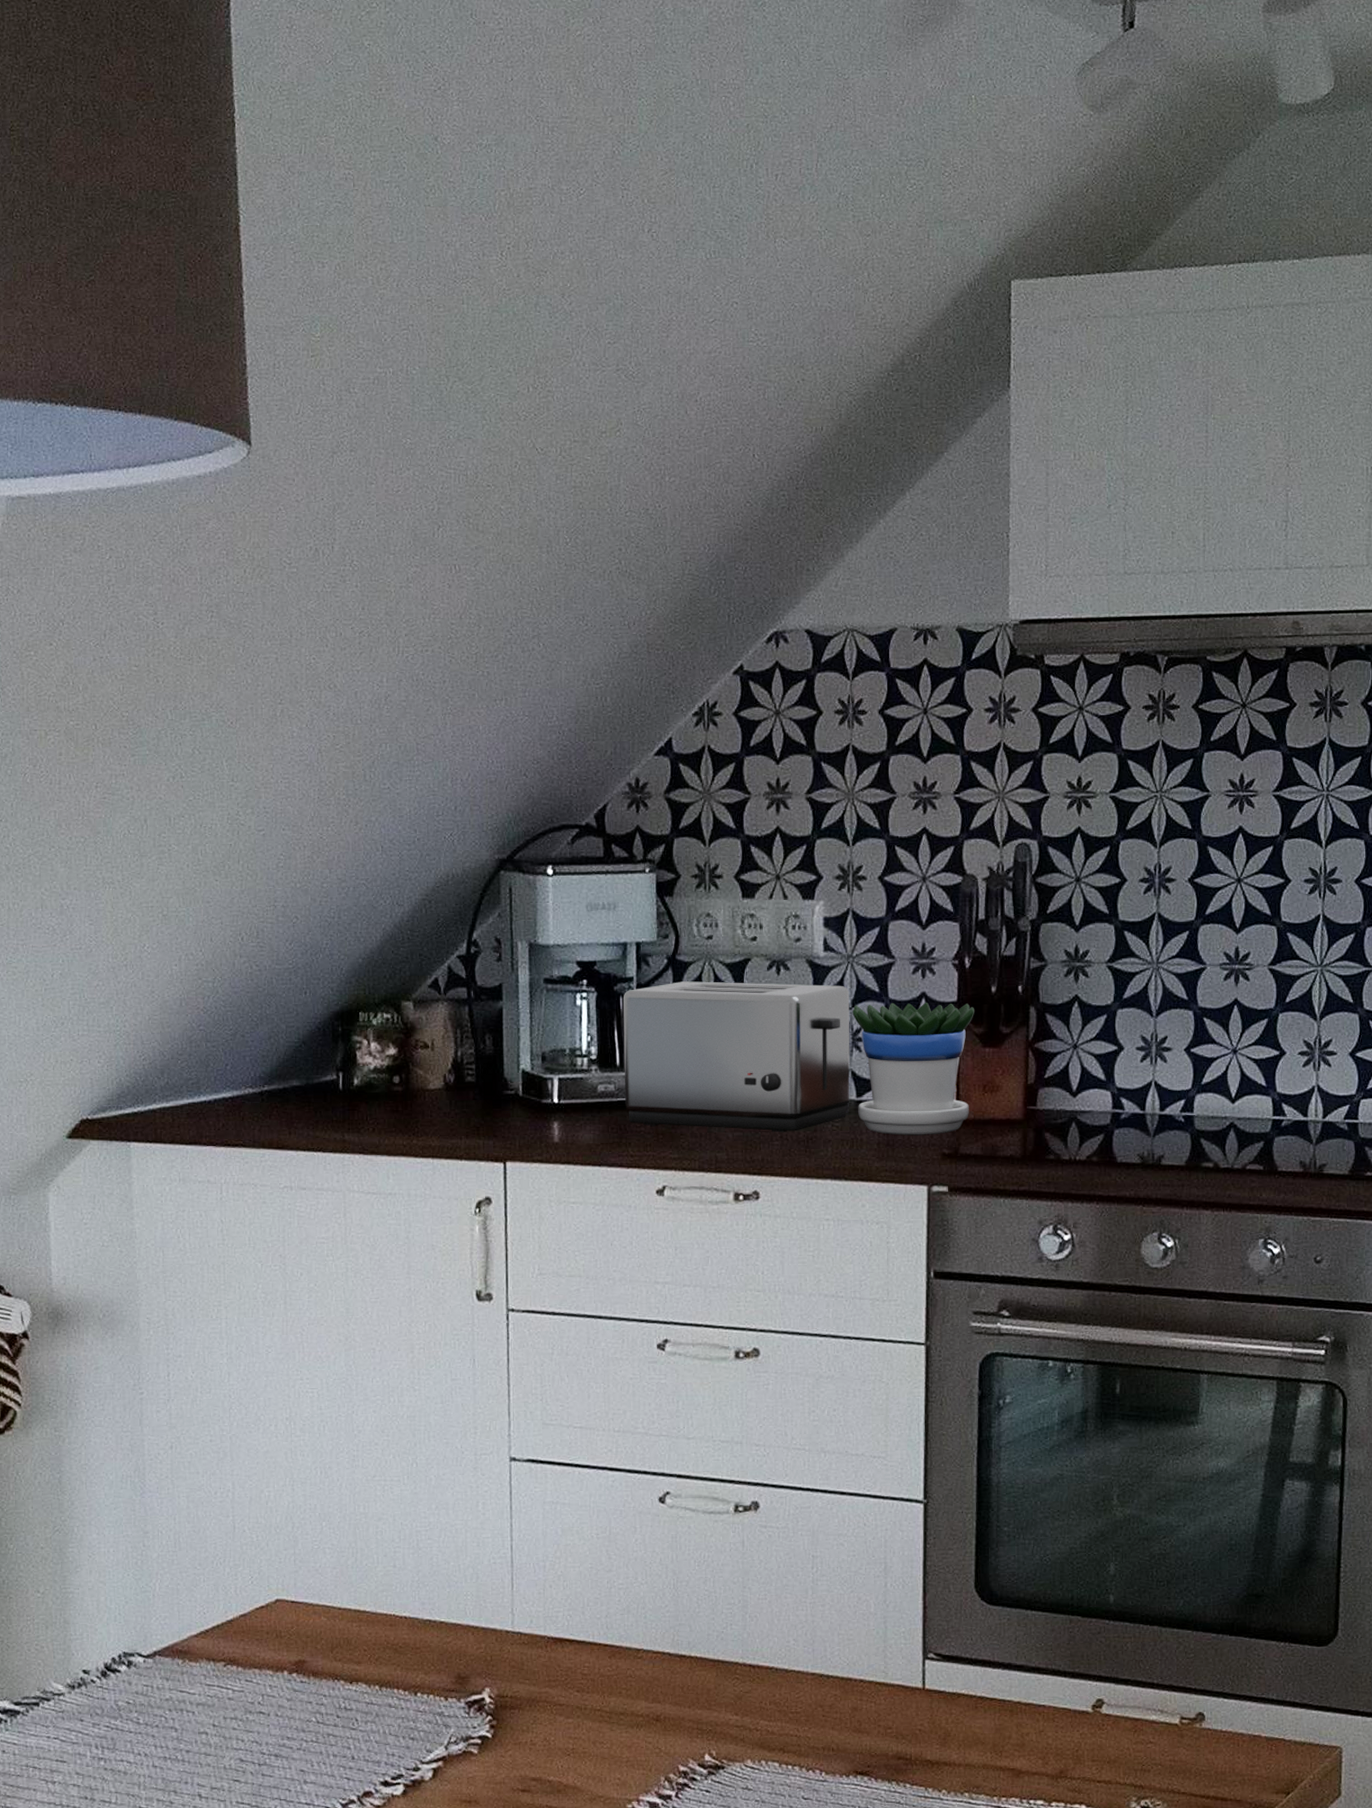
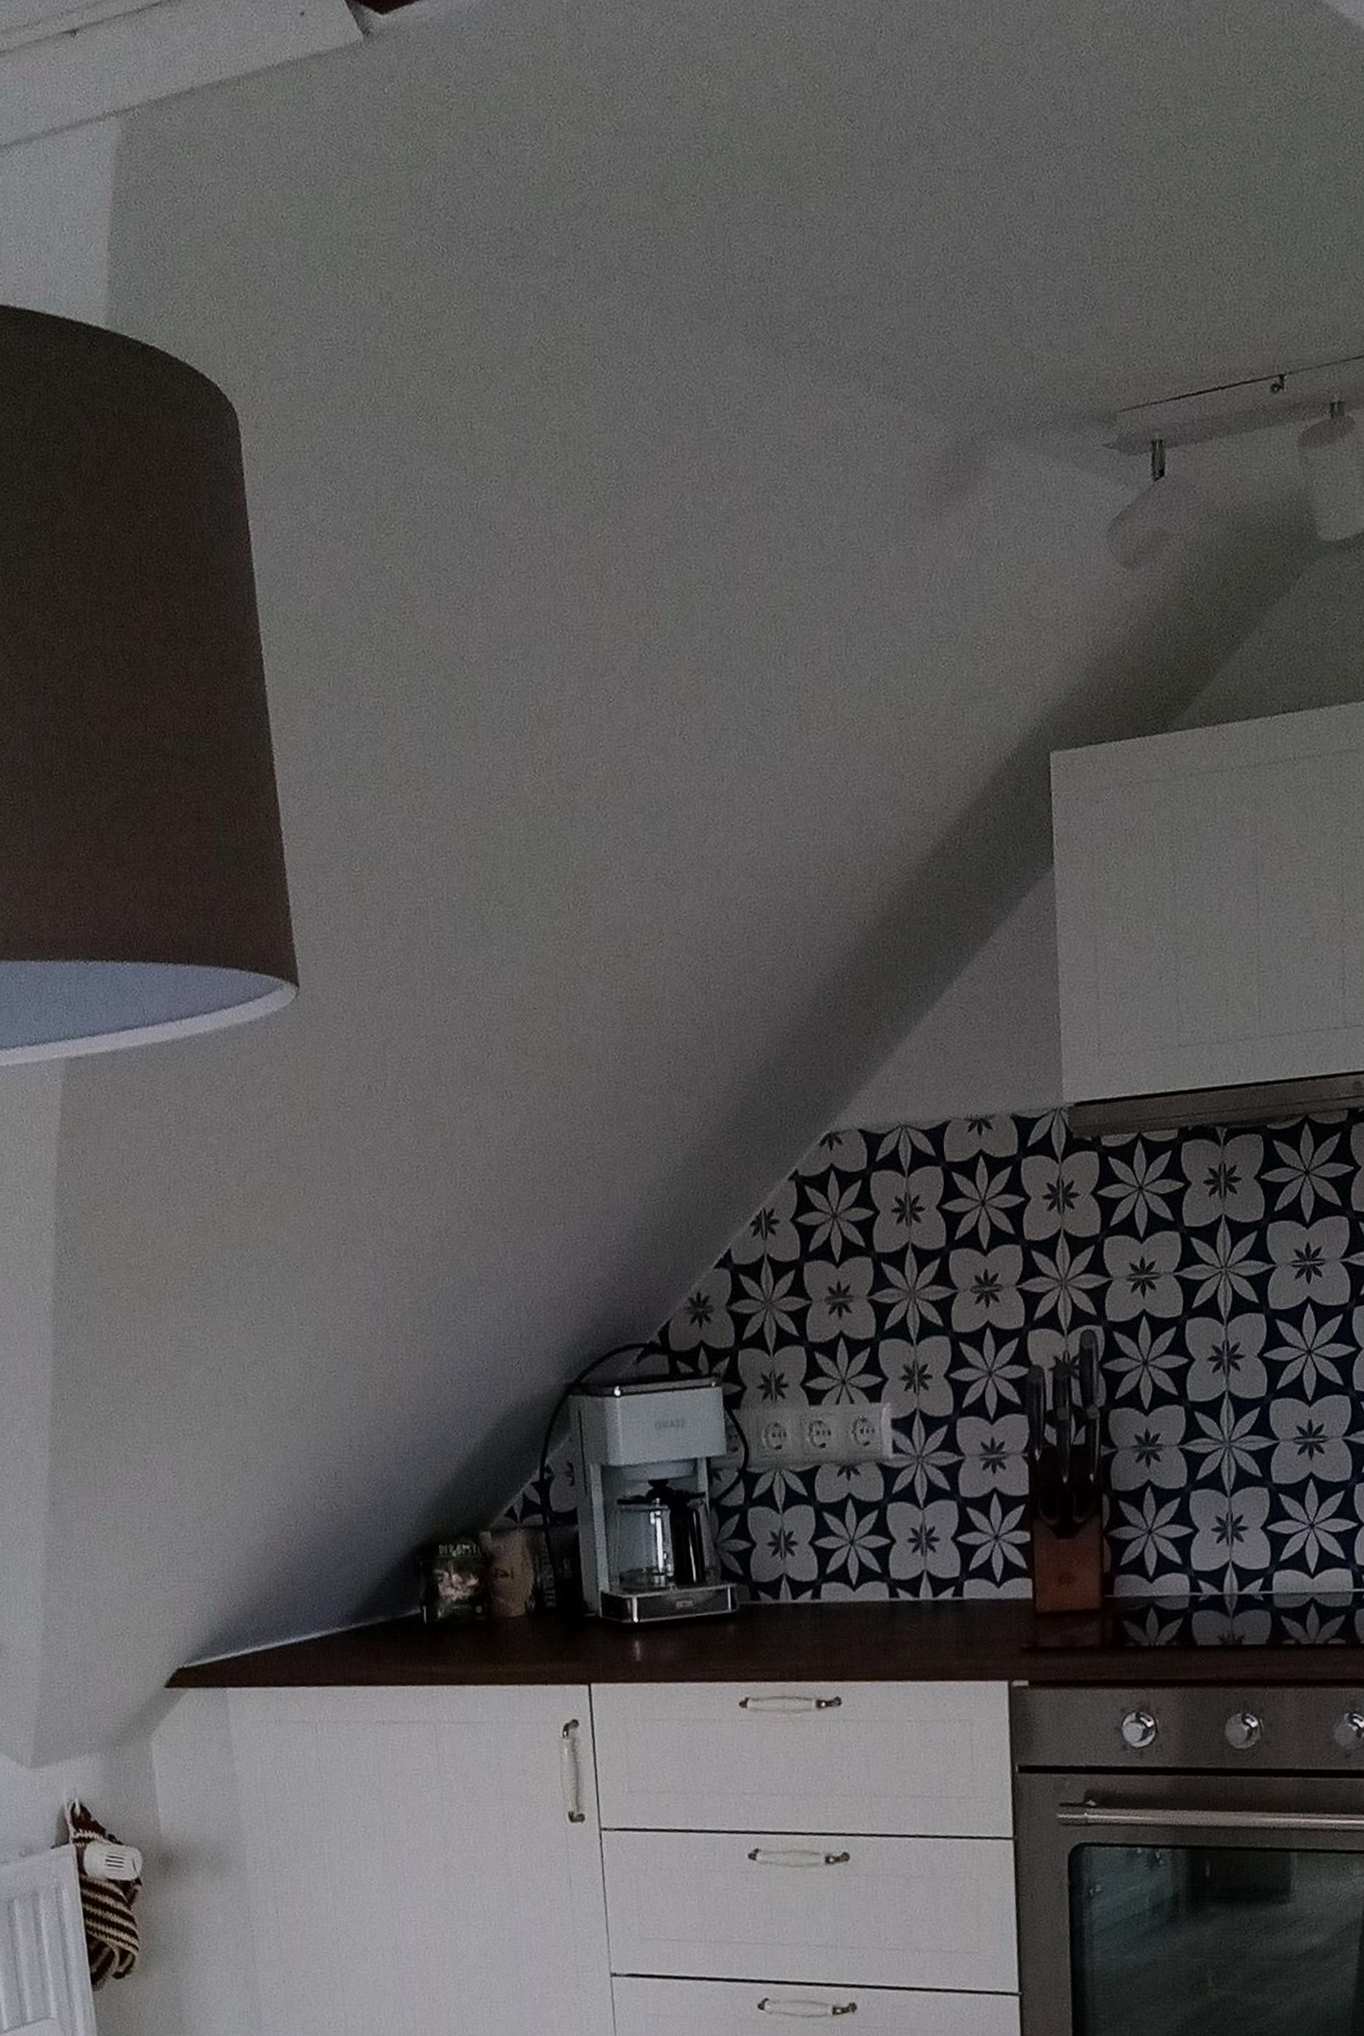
toaster: present [623,981,850,1133] -> none [696,1486,927,1639]
flowerpot: present [852,1002,974,1136] -> none [924,1496,1047,1633]

